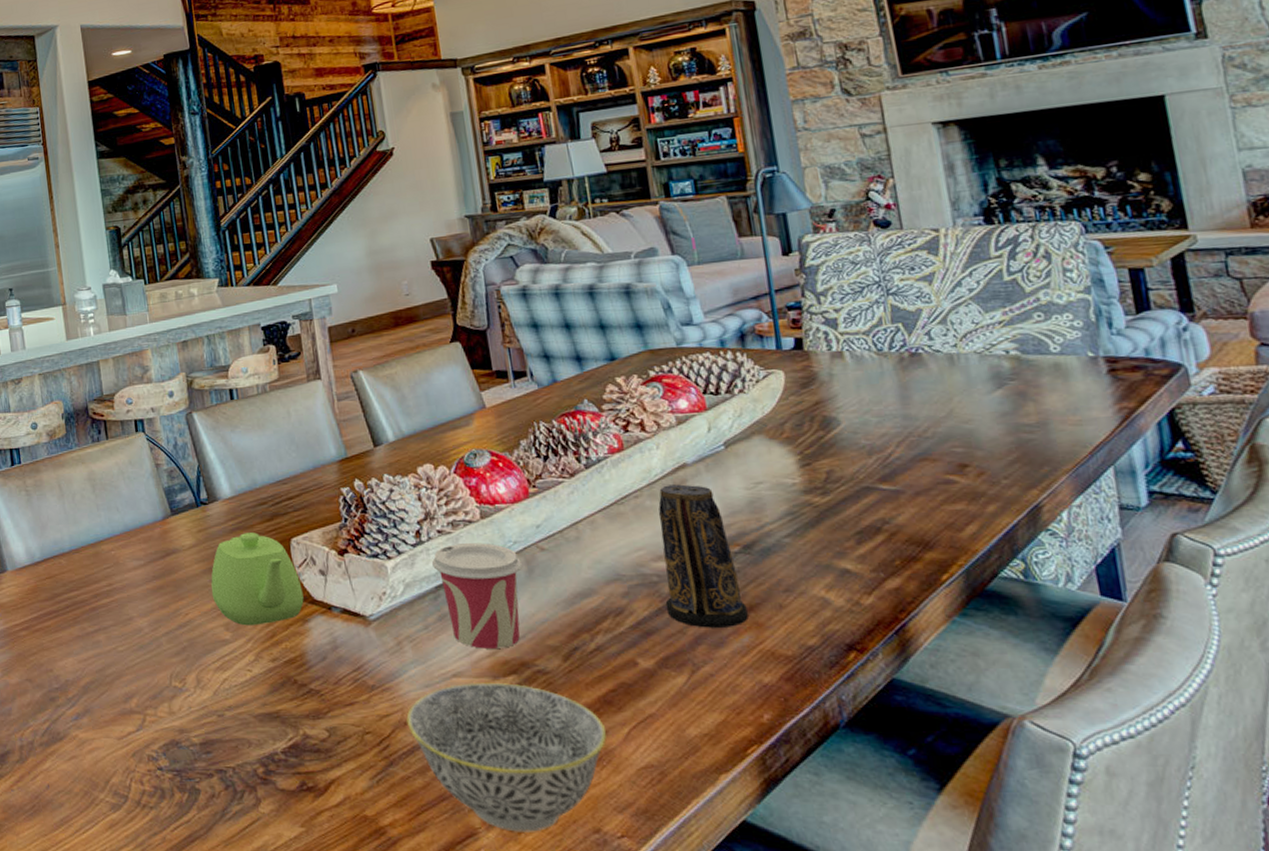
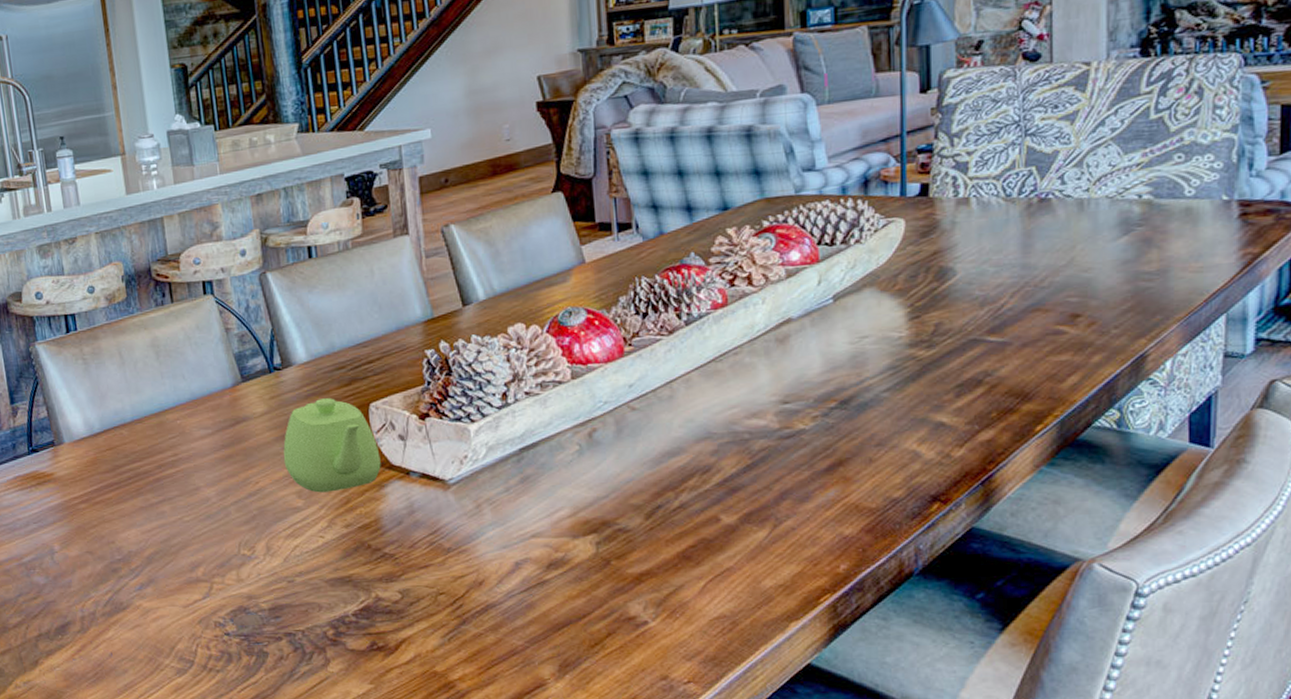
bowl: present [406,682,607,832] -> none [482,541,683,682]
cup: present [431,543,523,649] -> none [516,403,612,509]
candle: present [658,484,749,628] -> none [754,340,837,484]

